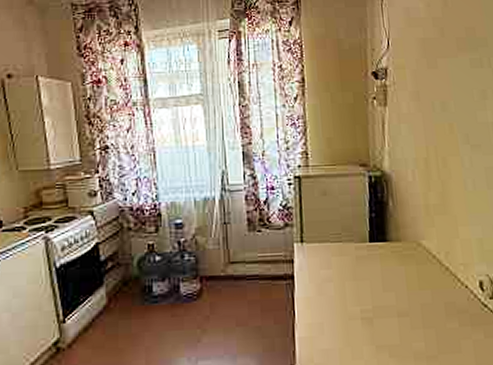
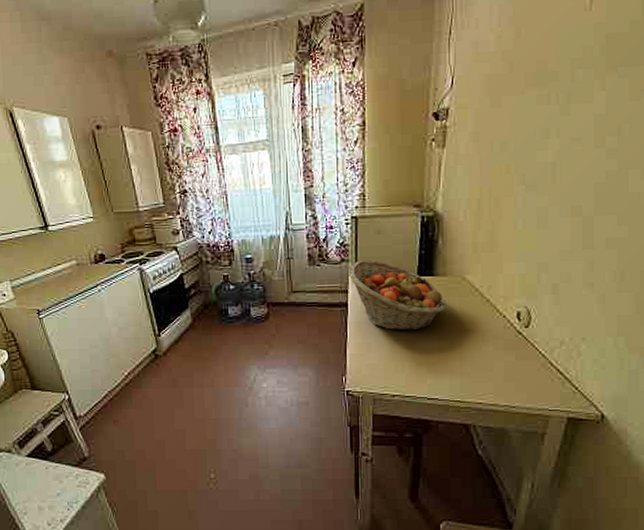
fruit basket: none [293,225,404,307] -> present [349,260,447,331]

